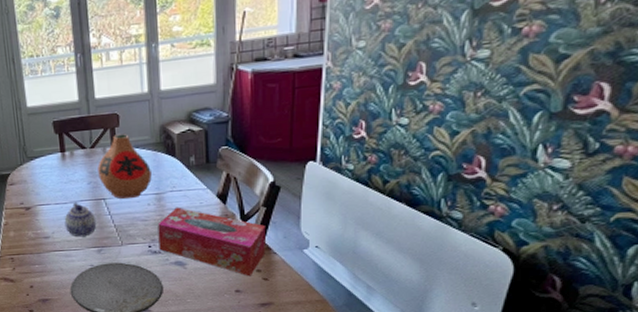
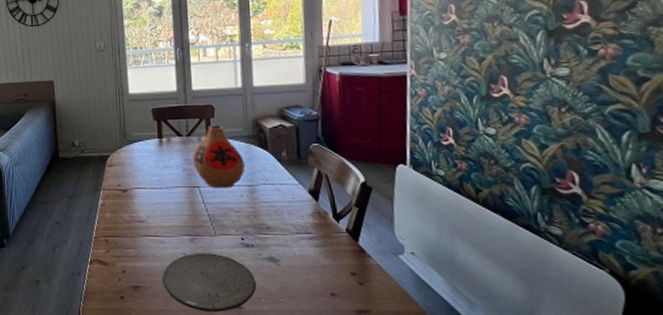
teapot: present [64,202,97,237] -> none [159,188,191,224]
tissue box: present [157,207,266,277] -> none [250,200,360,280]

